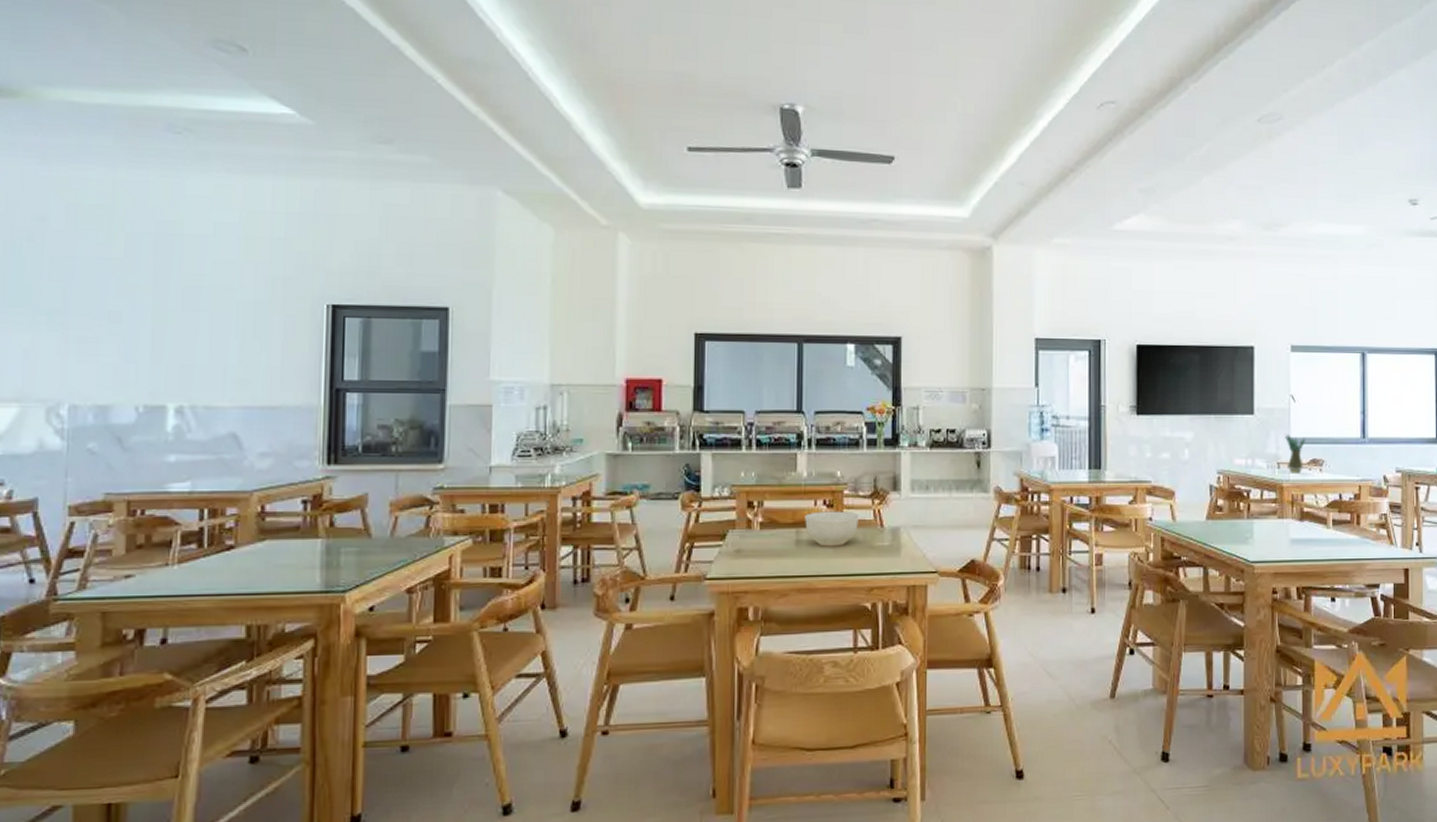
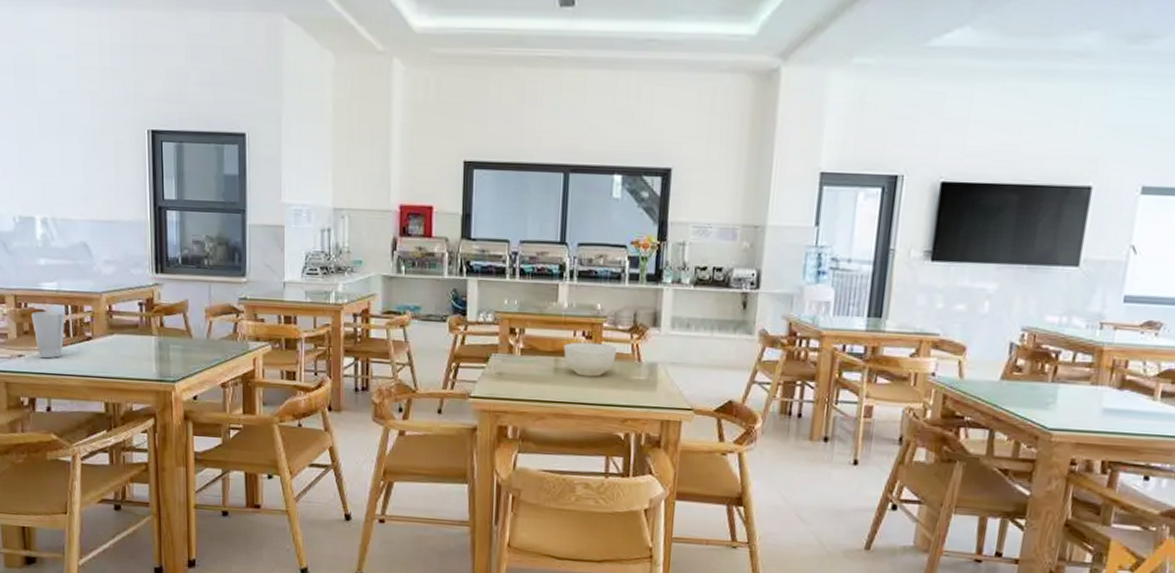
cup: none [149,517,199,577] -> present [31,311,65,359]
vase: present [1284,434,1306,475] -> none [1113,290,1143,338]

